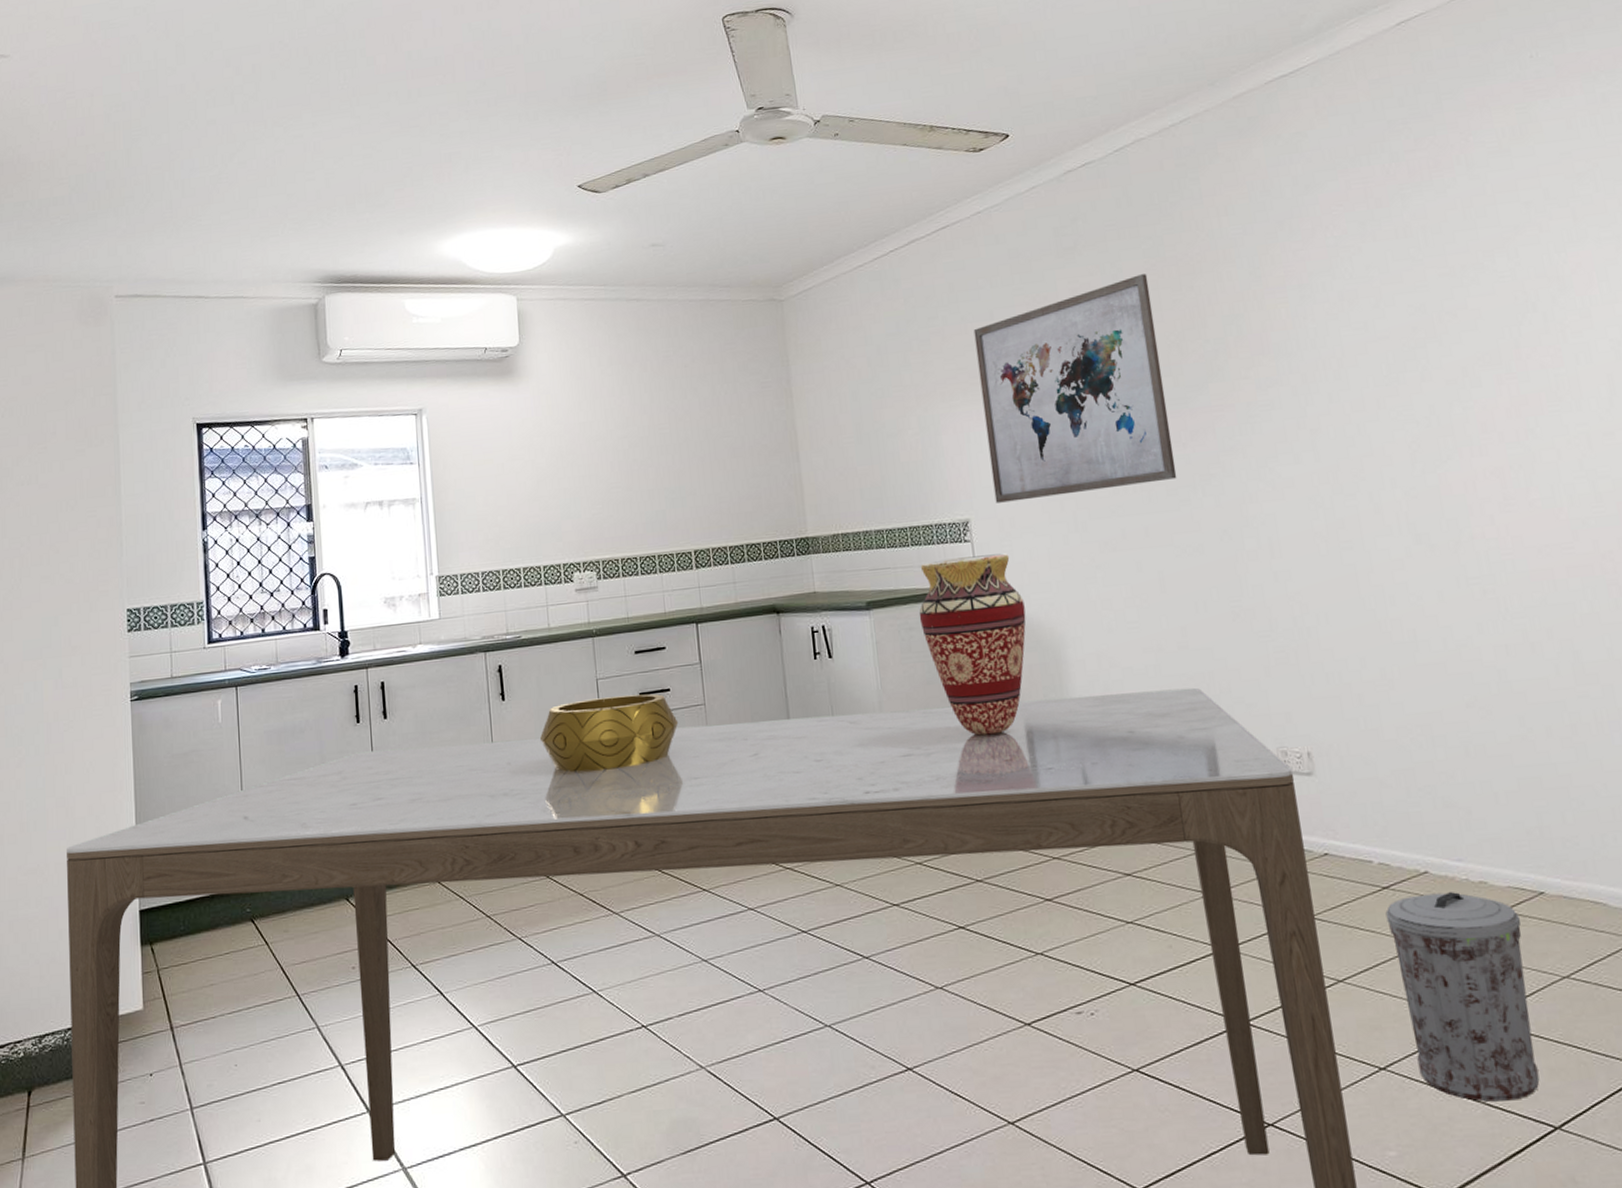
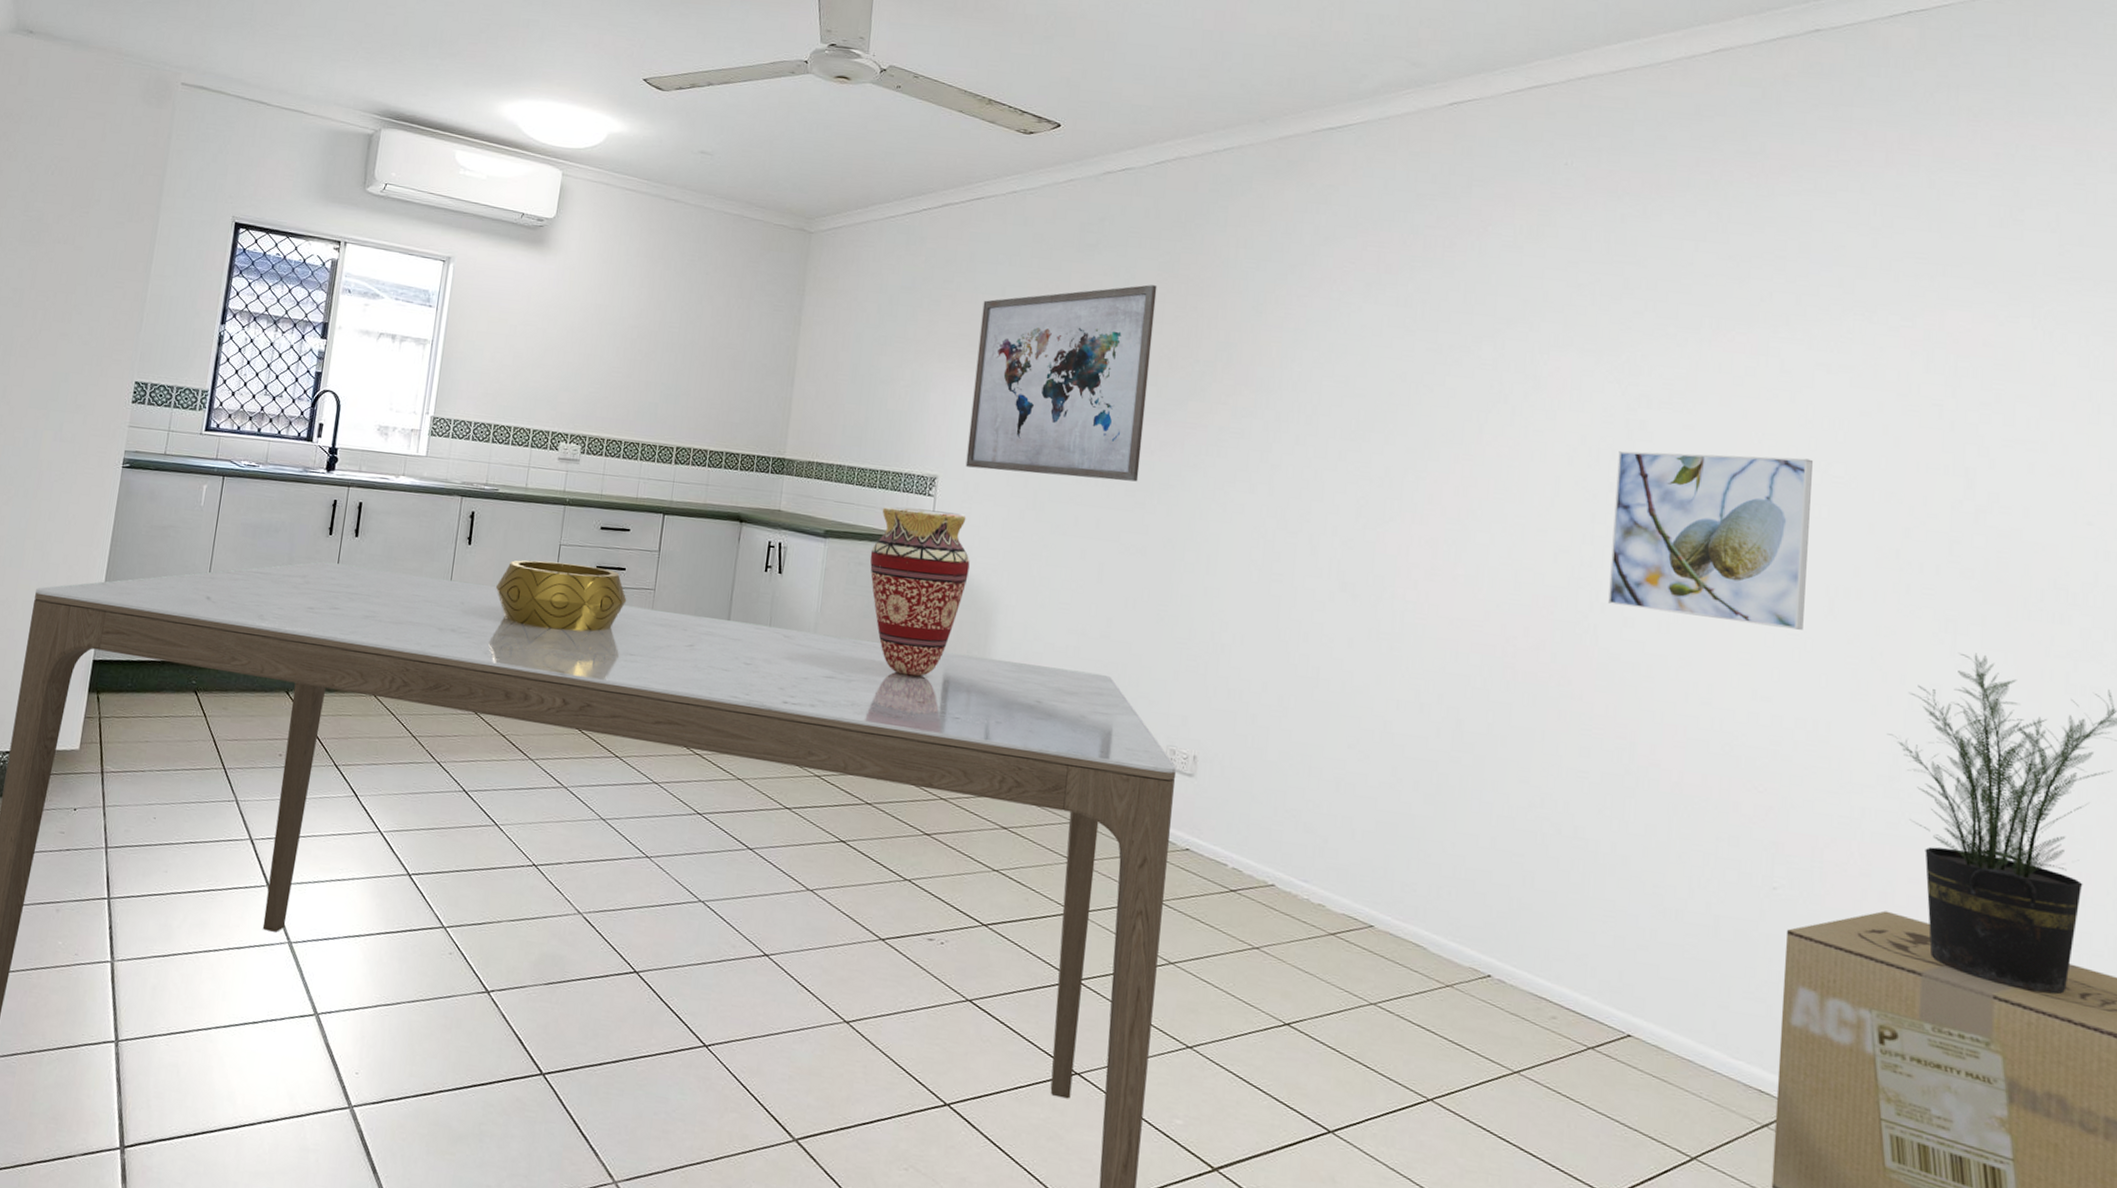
trash can: present [1385,892,1540,1102] -> none [1221,903,1347,1100]

